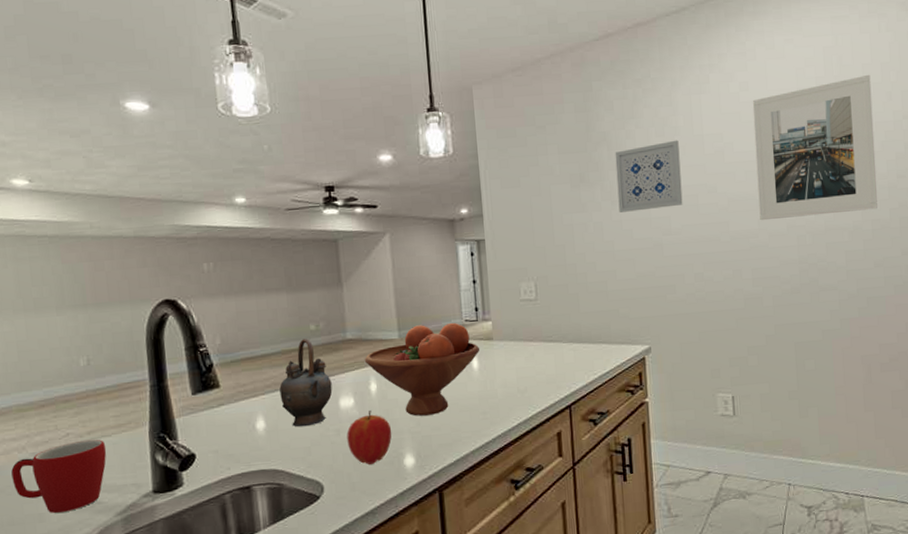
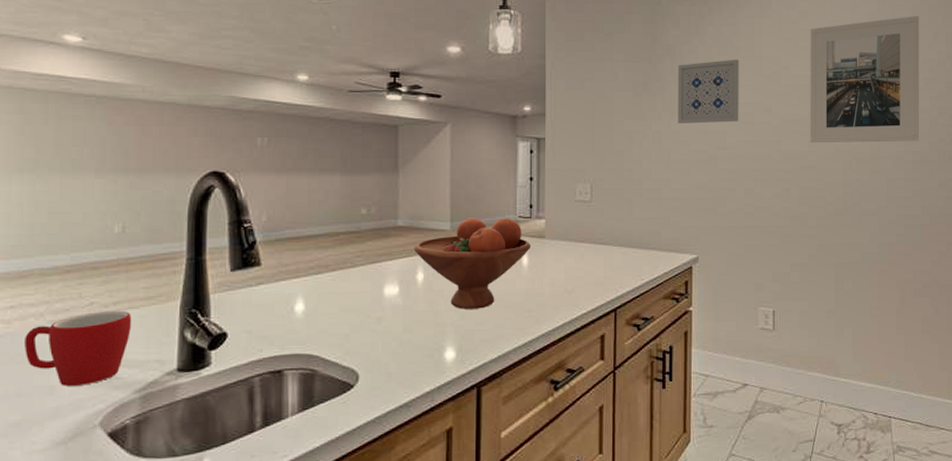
teapot: present [279,338,333,427] -> none [323,222,378,313]
apple: present [347,411,392,464] -> none [388,300,435,355]

